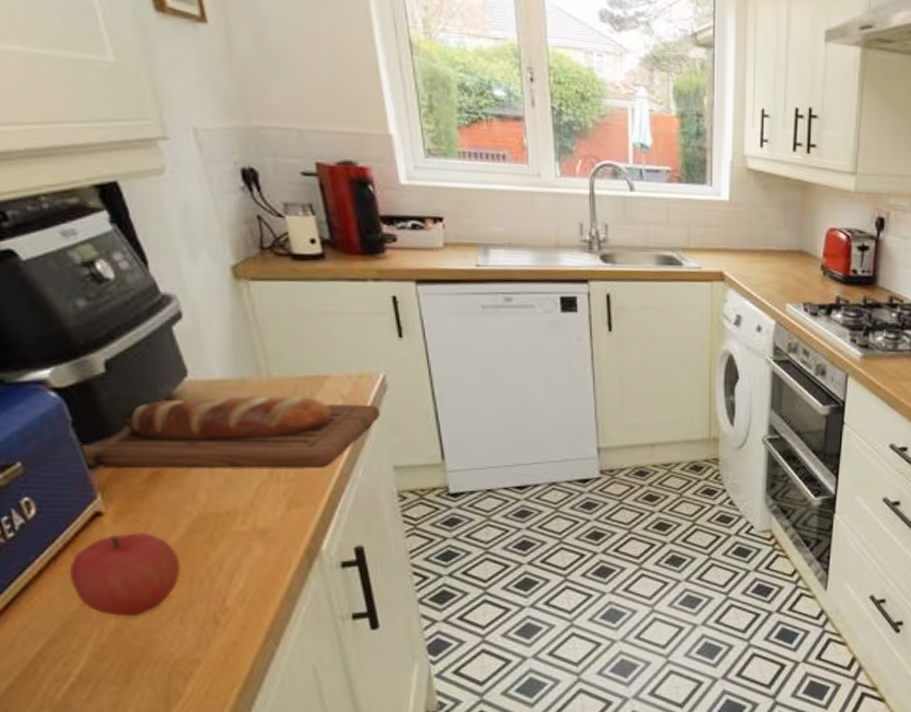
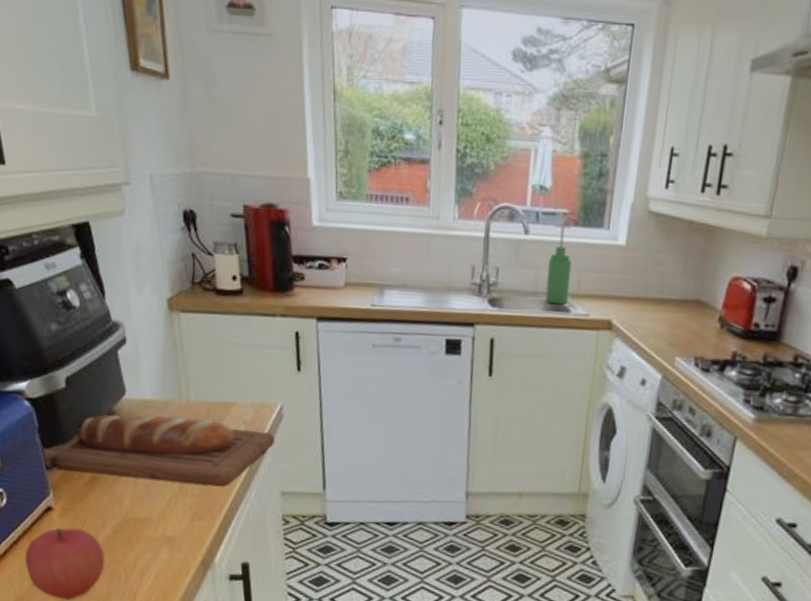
soap dispenser: none [657,182,680,259] -> present [545,225,572,305]

